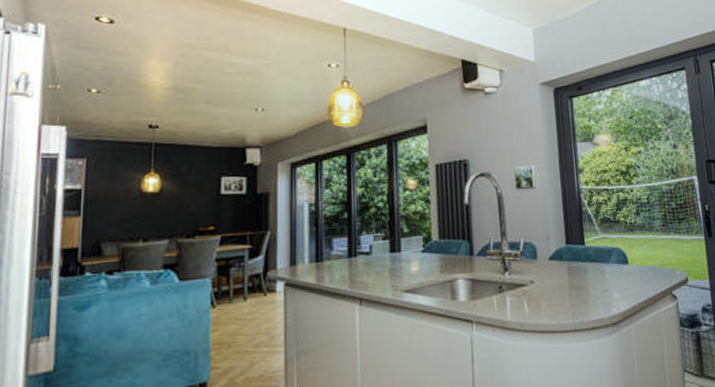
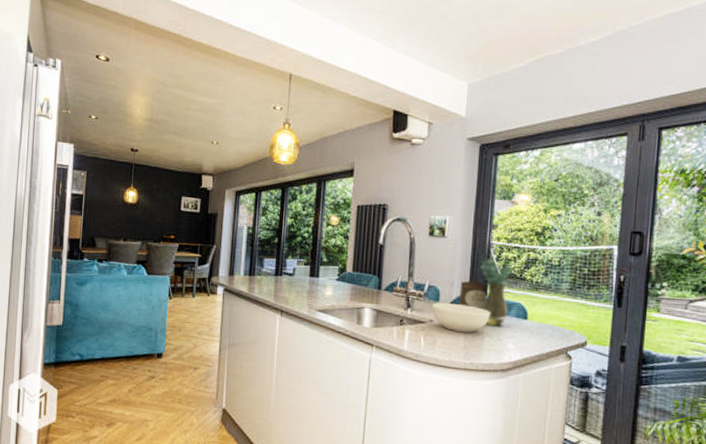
bowl: none [531,258,592,290] -> present [432,303,491,333]
canister: none [556,227,585,261] -> present [459,277,488,310]
vase: none [571,201,609,277] -> present [479,254,512,326]

